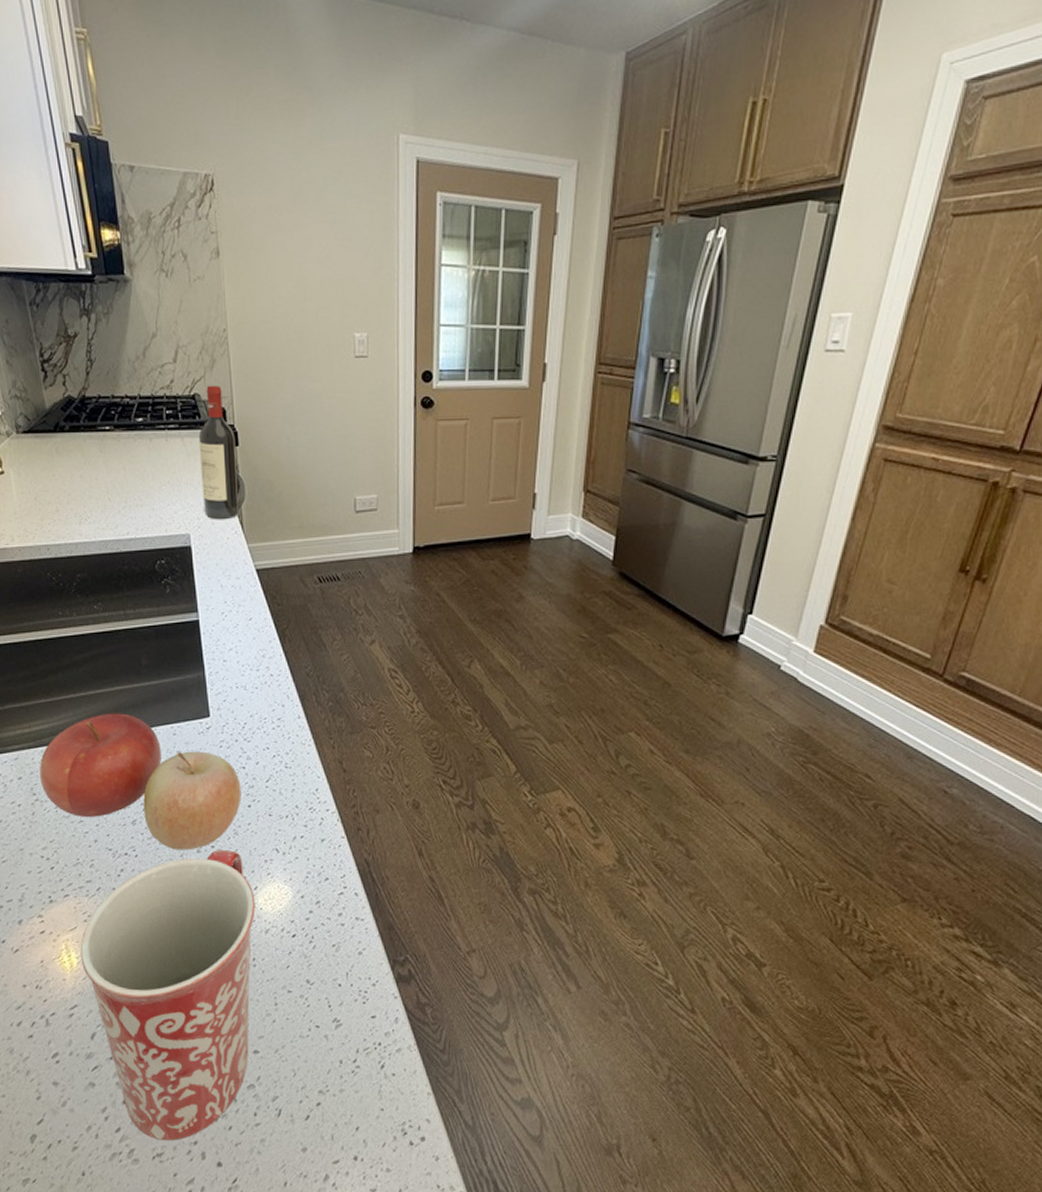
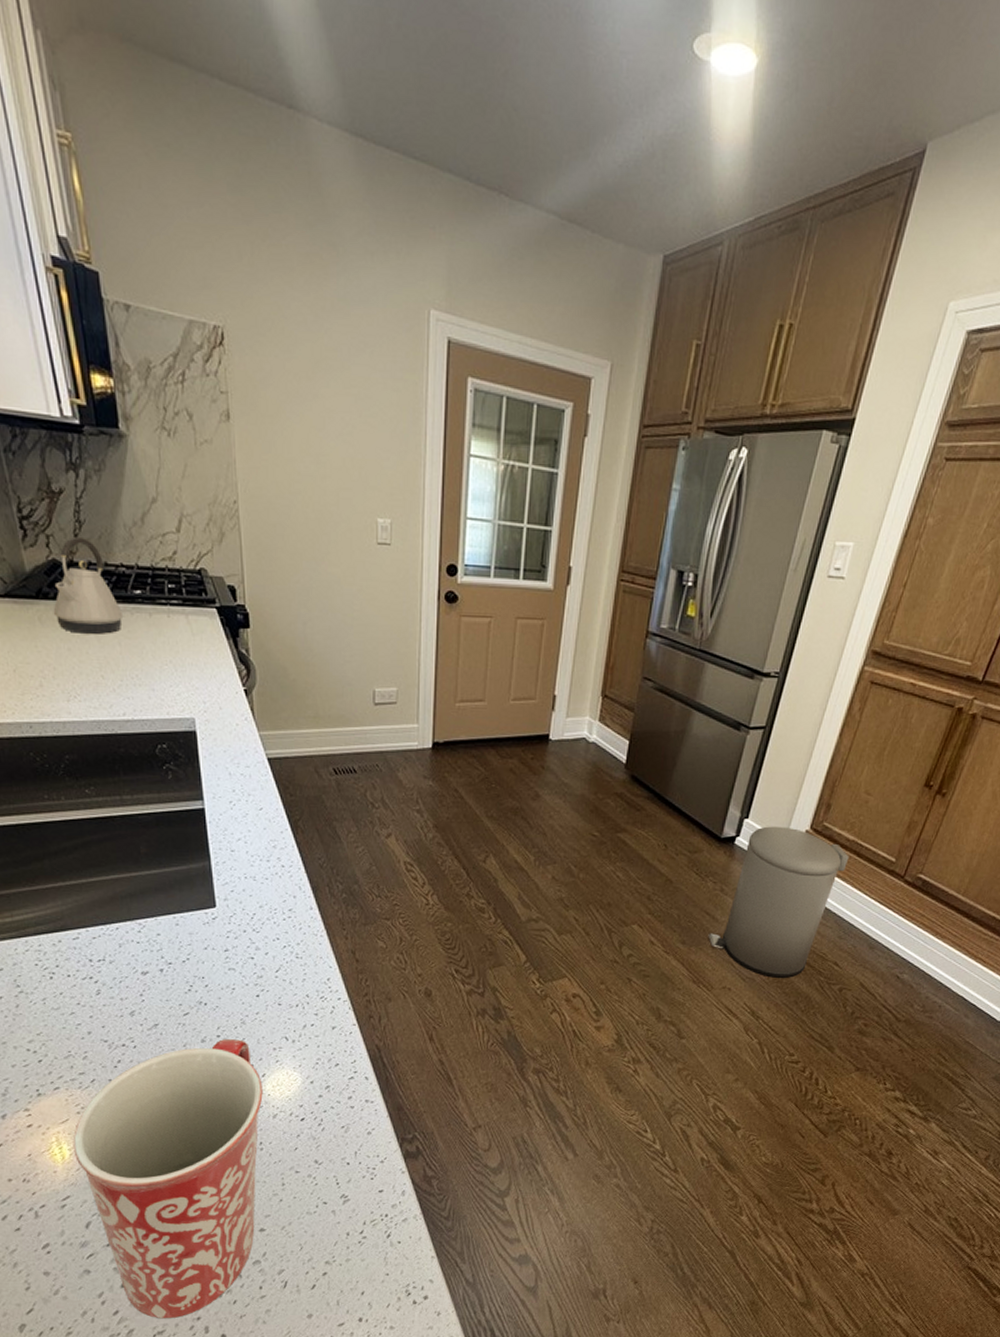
fruit: present [39,713,161,817] -> none [24,902,163,1009]
kettle: none [68,373,128,461] -> present [53,536,124,634]
fruit: present [143,751,241,850] -> none [142,941,249,1040]
wine bottle: present [198,385,239,520] -> none [205,560,250,706]
pedal bin: none [714,622,874,792] -> present [708,826,849,978]

